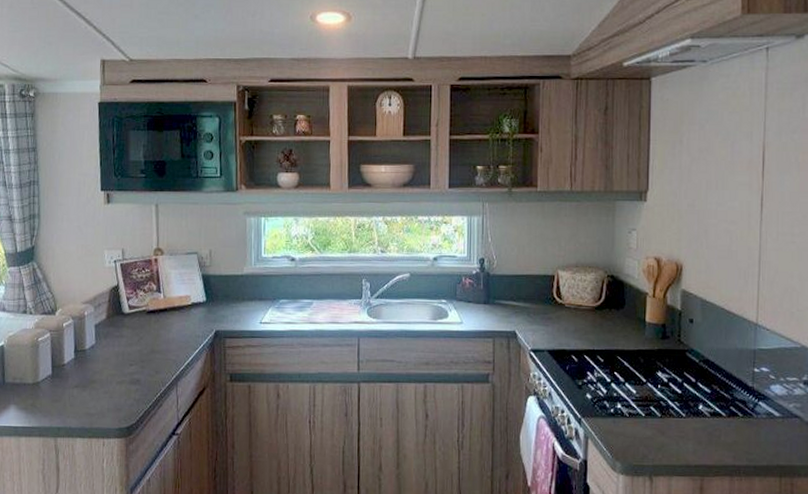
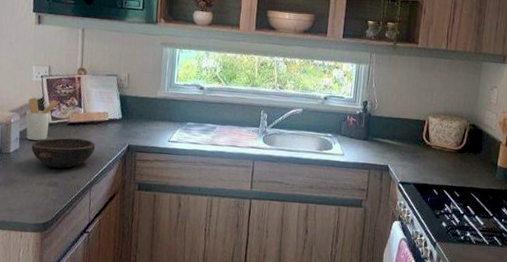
utensil holder: none [100,285,137,334] -> present [26,97,60,141]
bowl: none [108,327,179,363] -> present [31,137,96,168]

